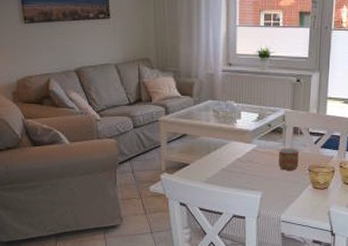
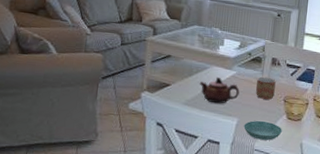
teapot: none [219,152,261,179] -> present [199,76,240,104]
saucer: none [268,193,308,211] -> present [244,121,282,141]

